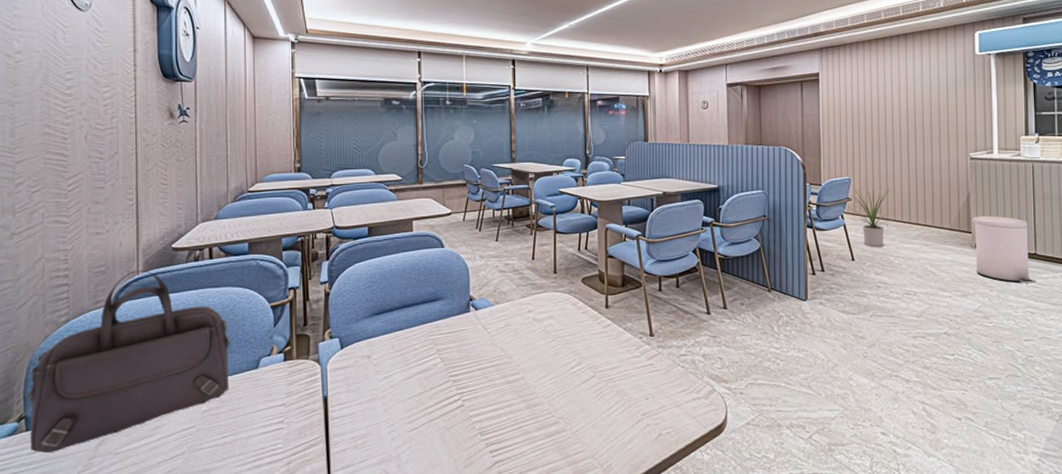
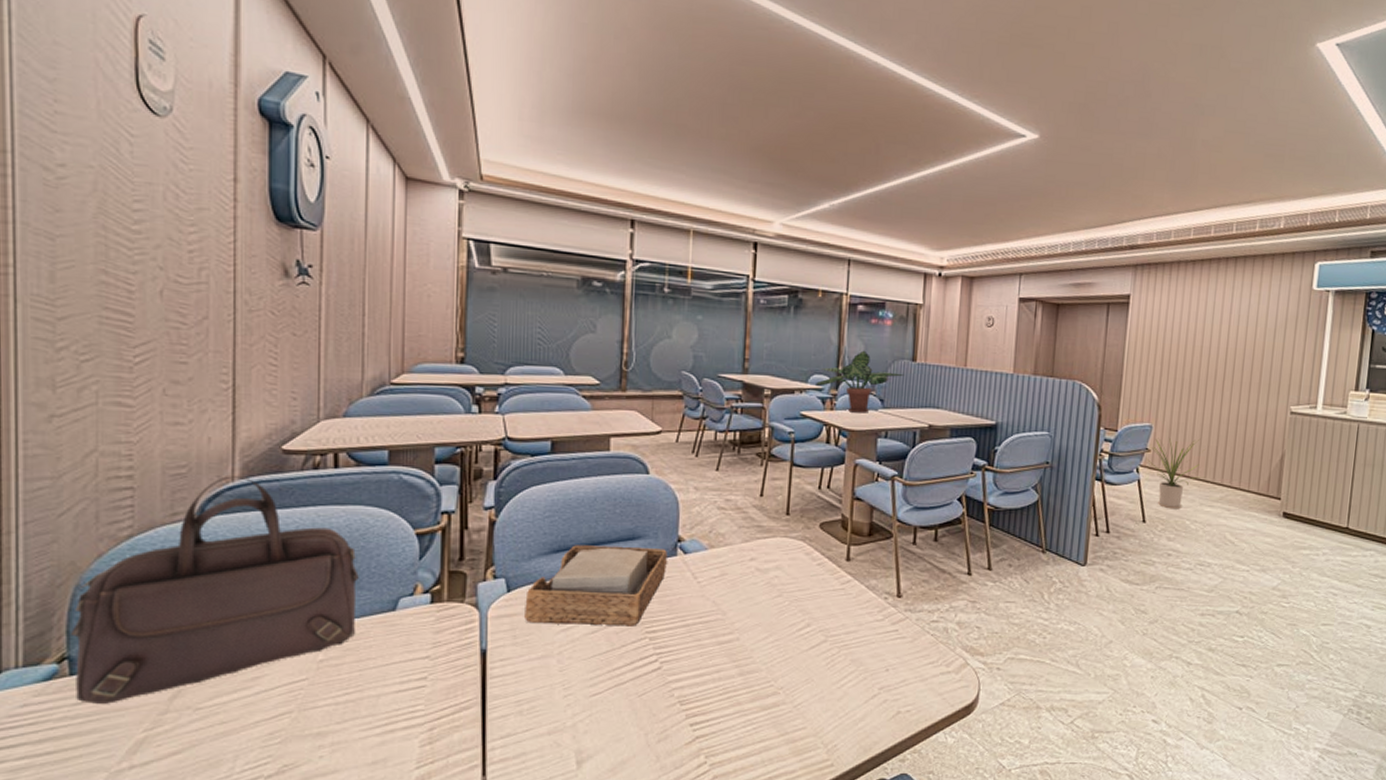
napkin holder: none [355,306,462,374] -> present [525,545,667,626]
potted plant: none [569,136,639,187] -> present [816,350,904,413]
pedal bin: present [972,216,1036,284] -> none [1281,480,1344,561]

